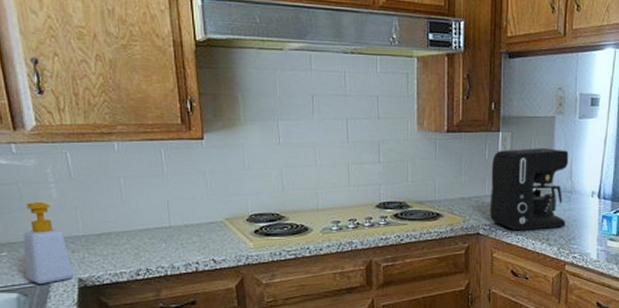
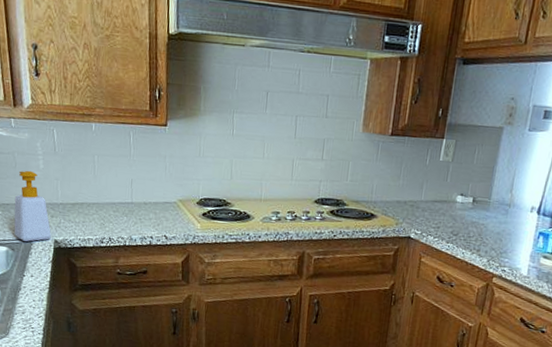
coffee maker: present [490,148,569,231] -> none [423,157,513,240]

